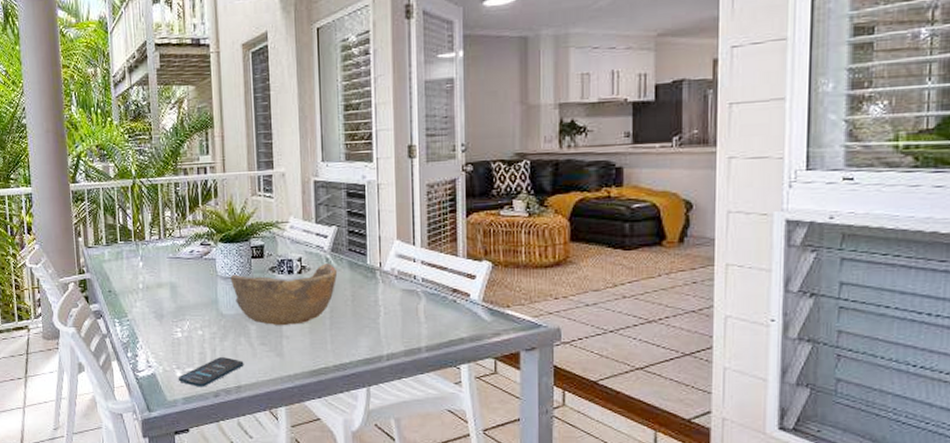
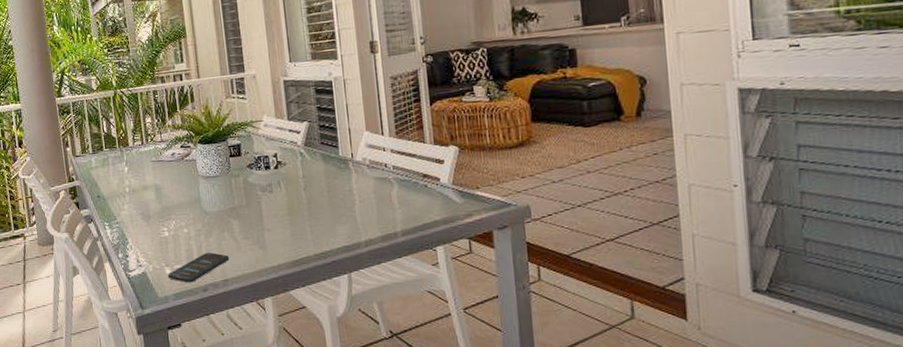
bowl: present [230,263,338,325] -> none [211,157,312,219]

